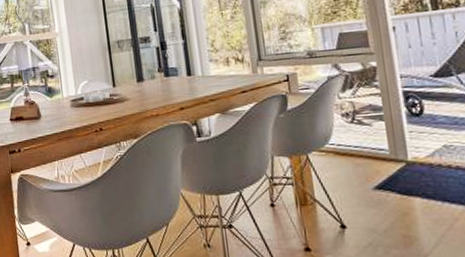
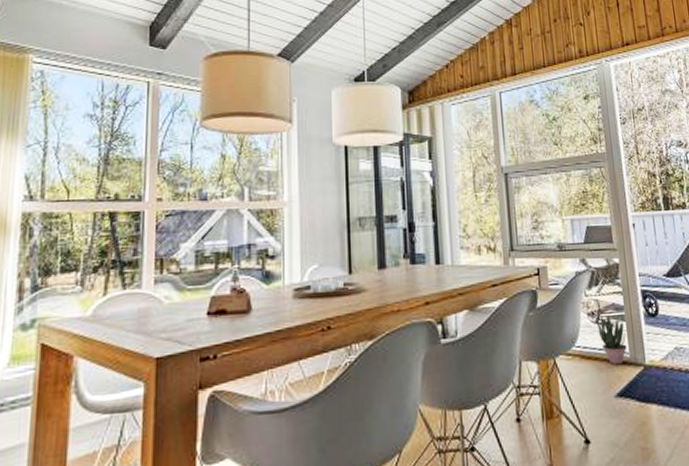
potted plant: none [350,116,387,161] -> present [595,315,627,365]

